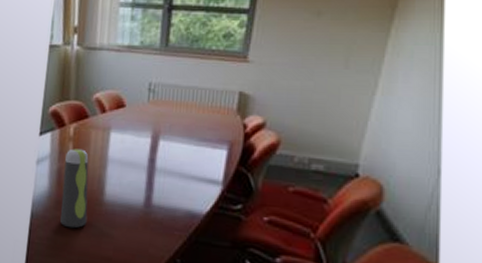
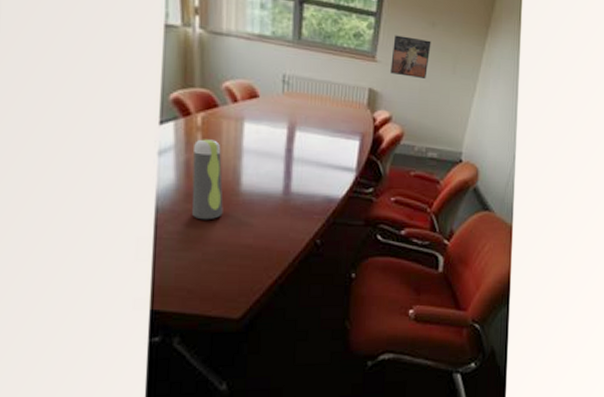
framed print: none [265,31,316,77] -> present [390,35,431,78]

